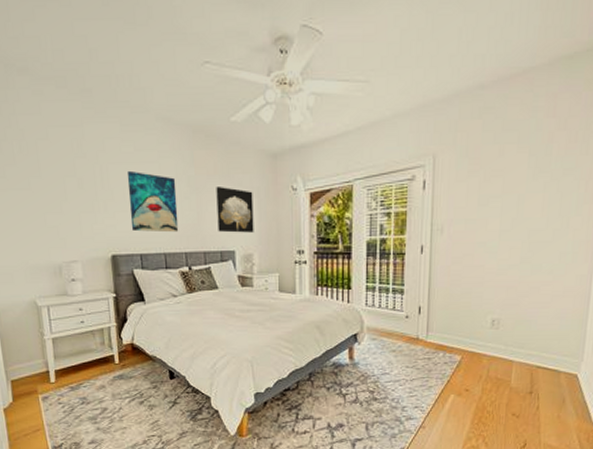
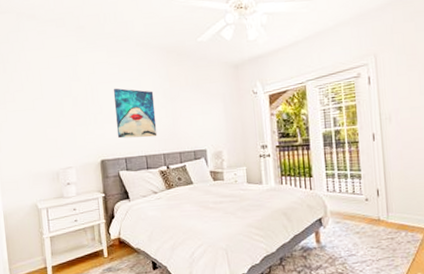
wall art: present [216,187,254,233] -> none [188,95,222,134]

